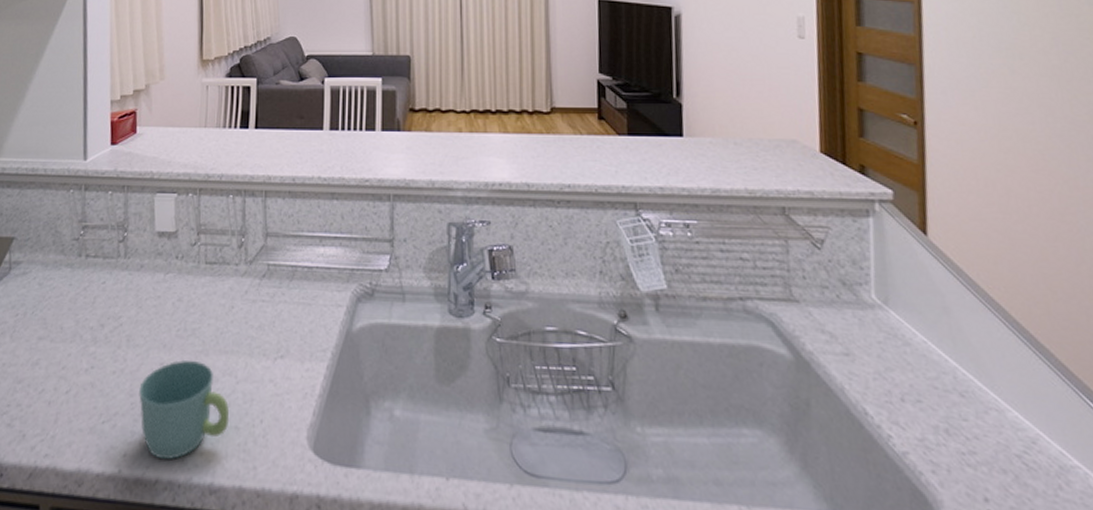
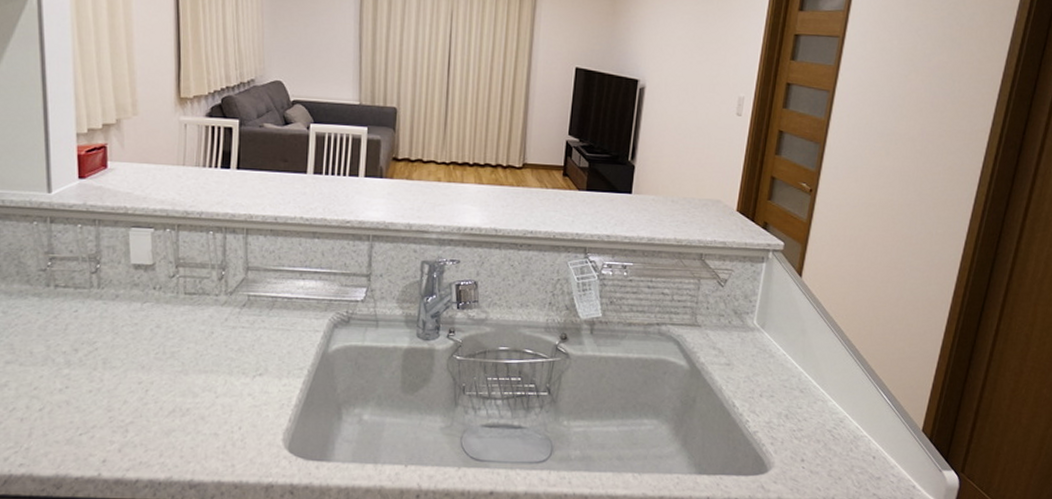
mug: present [139,359,230,460] -> none [117,378,209,463]

